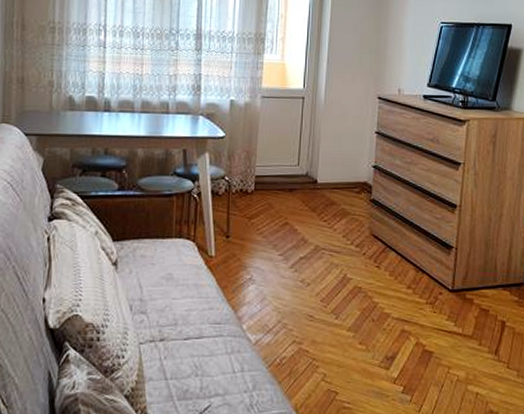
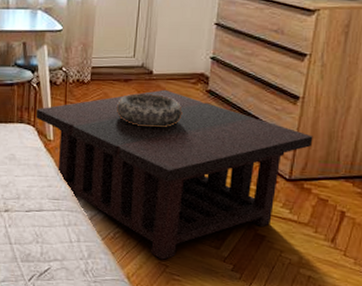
coffee table: none [195,199,471,386] -> present [35,89,313,260]
decorative bowl: none [281,203,348,240] -> present [116,93,183,128]

